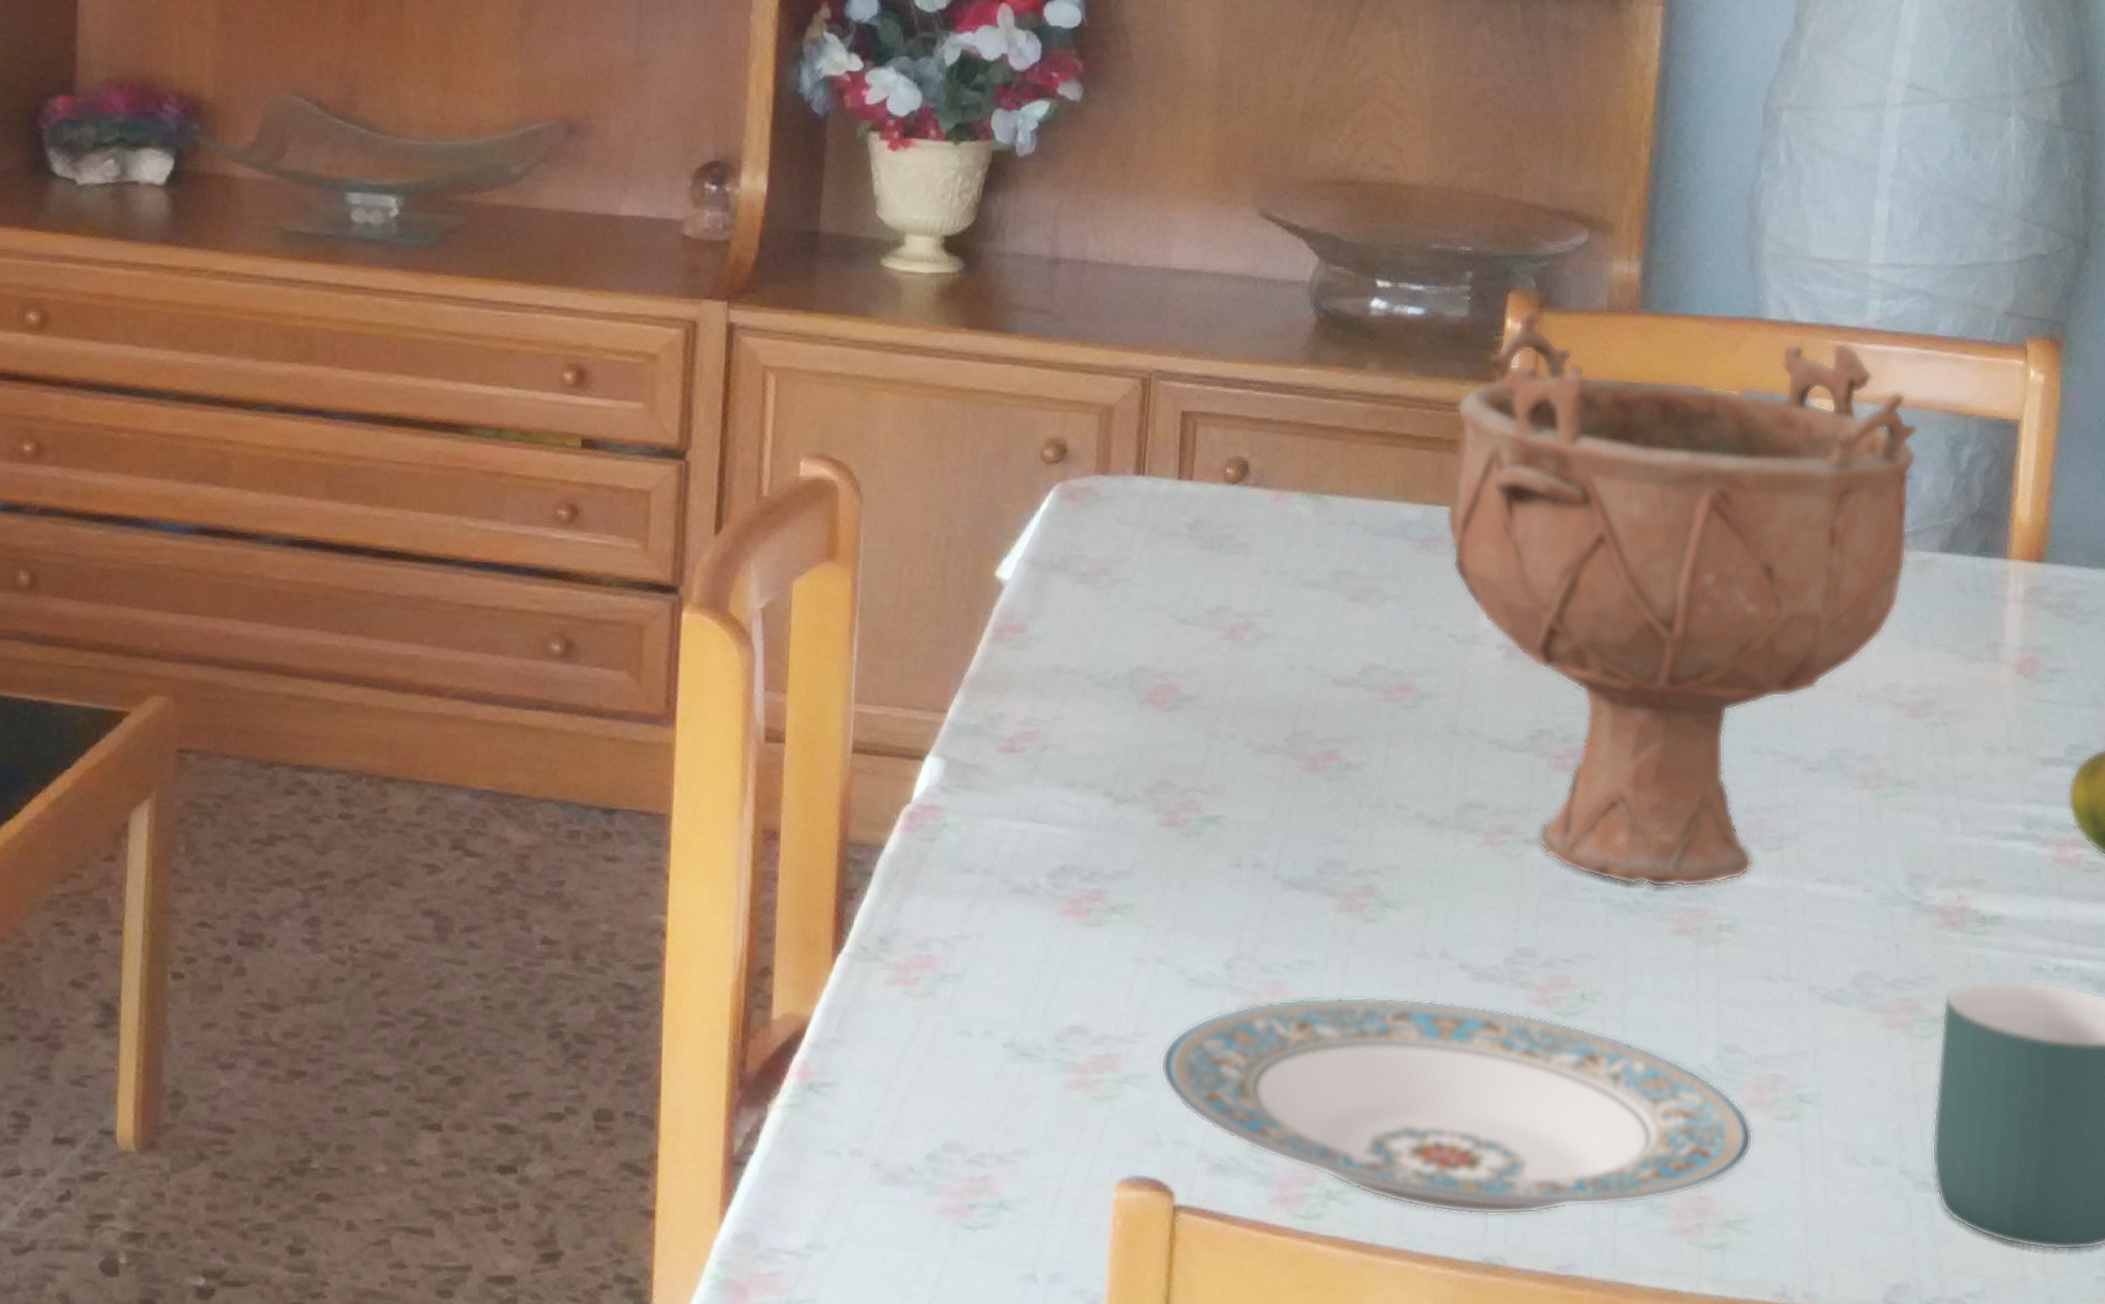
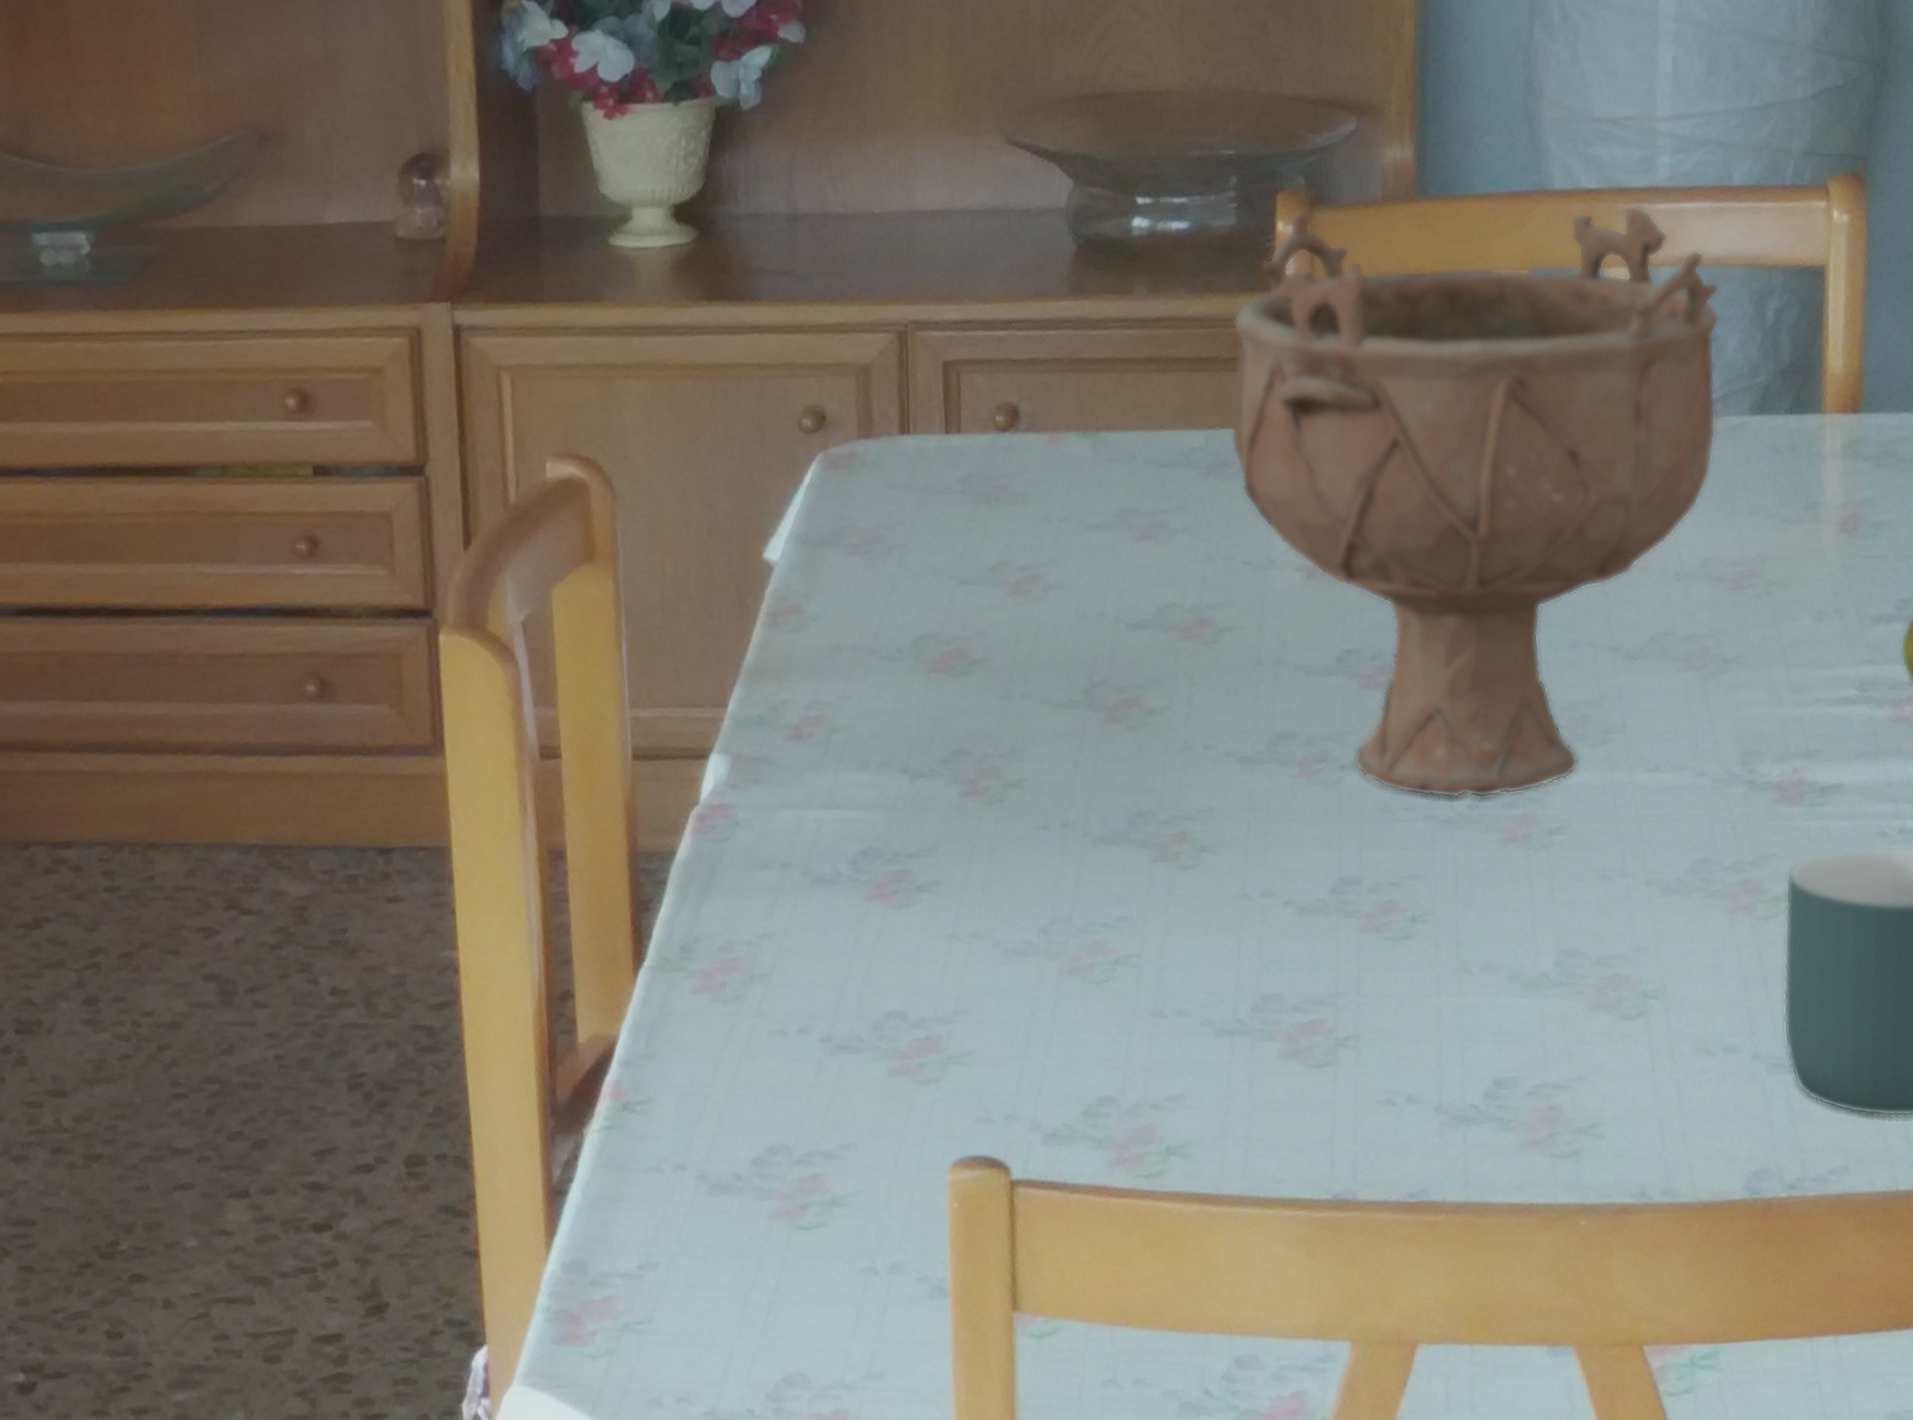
plate: present [1160,996,1753,1216] -> none [983,941,1601,1154]

